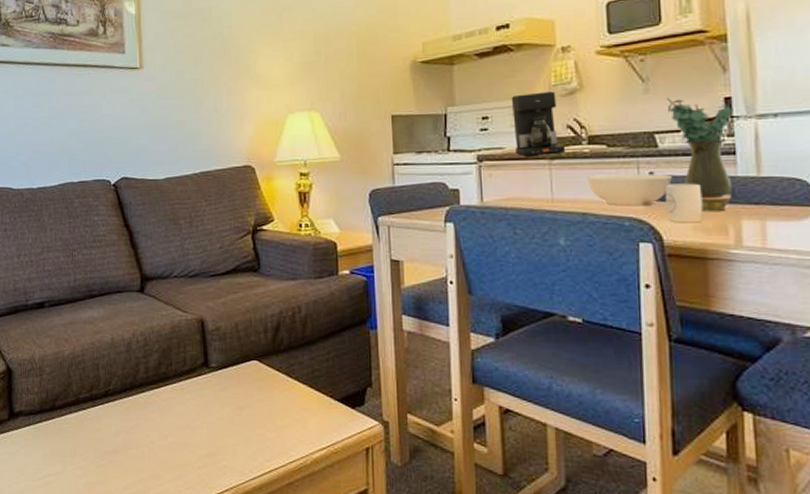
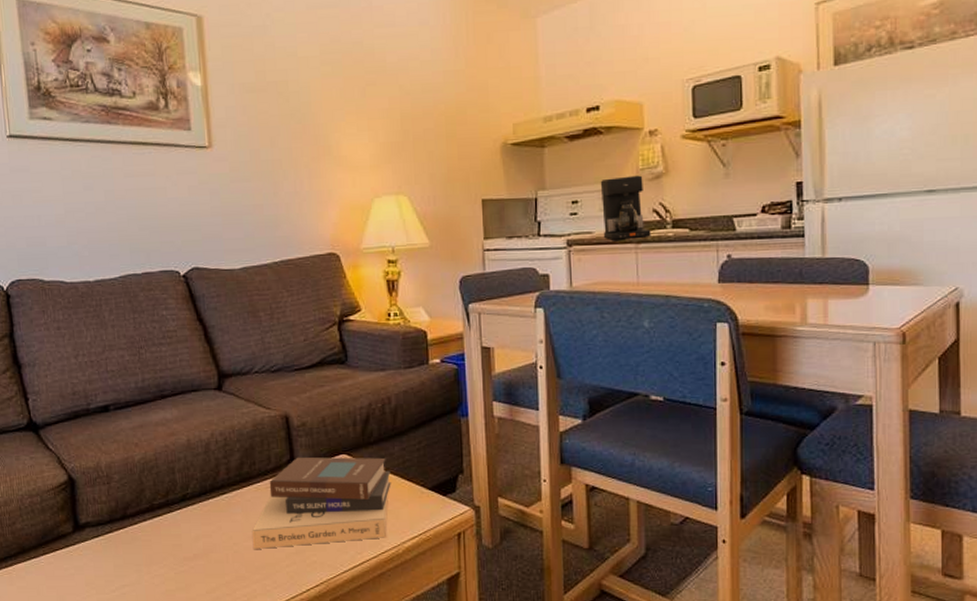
books: none [166,360,300,449] -> present [251,456,391,549]
bowl: present [587,173,672,206] -> none [671,256,747,288]
vase: present [666,98,733,211] -> none [745,183,802,291]
mug: present [666,183,703,223] -> none [742,265,774,303]

